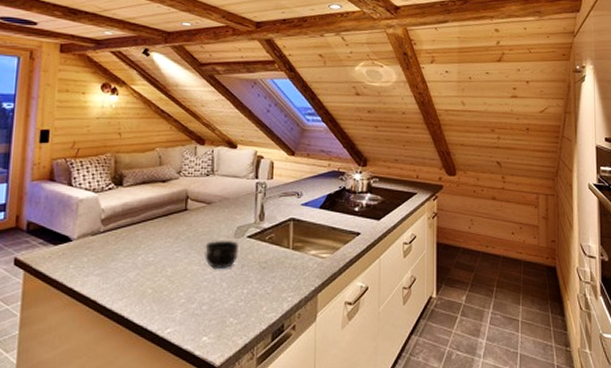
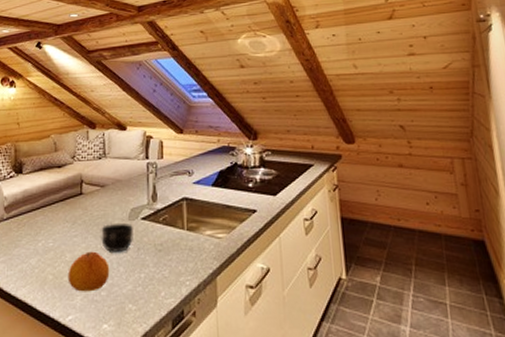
fruit: none [168,267,212,306] -> present [67,251,110,292]

